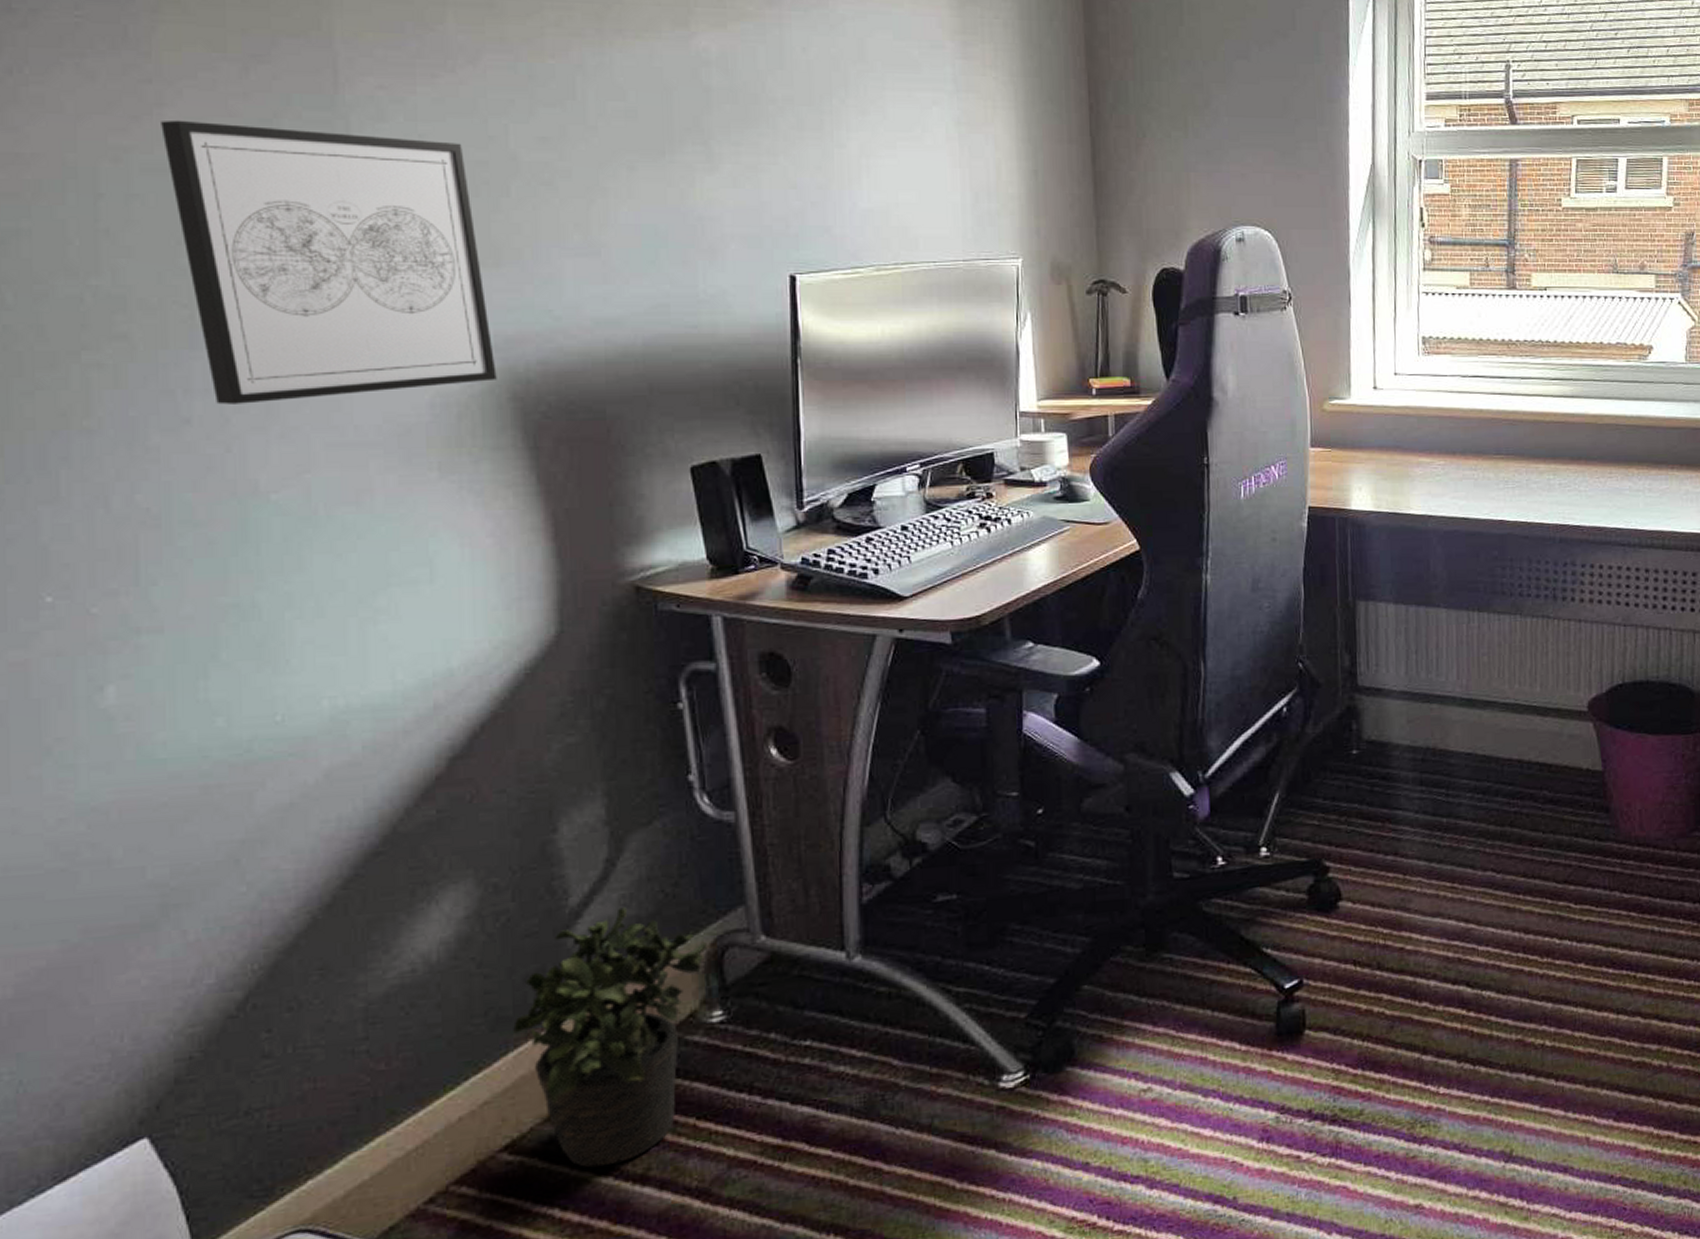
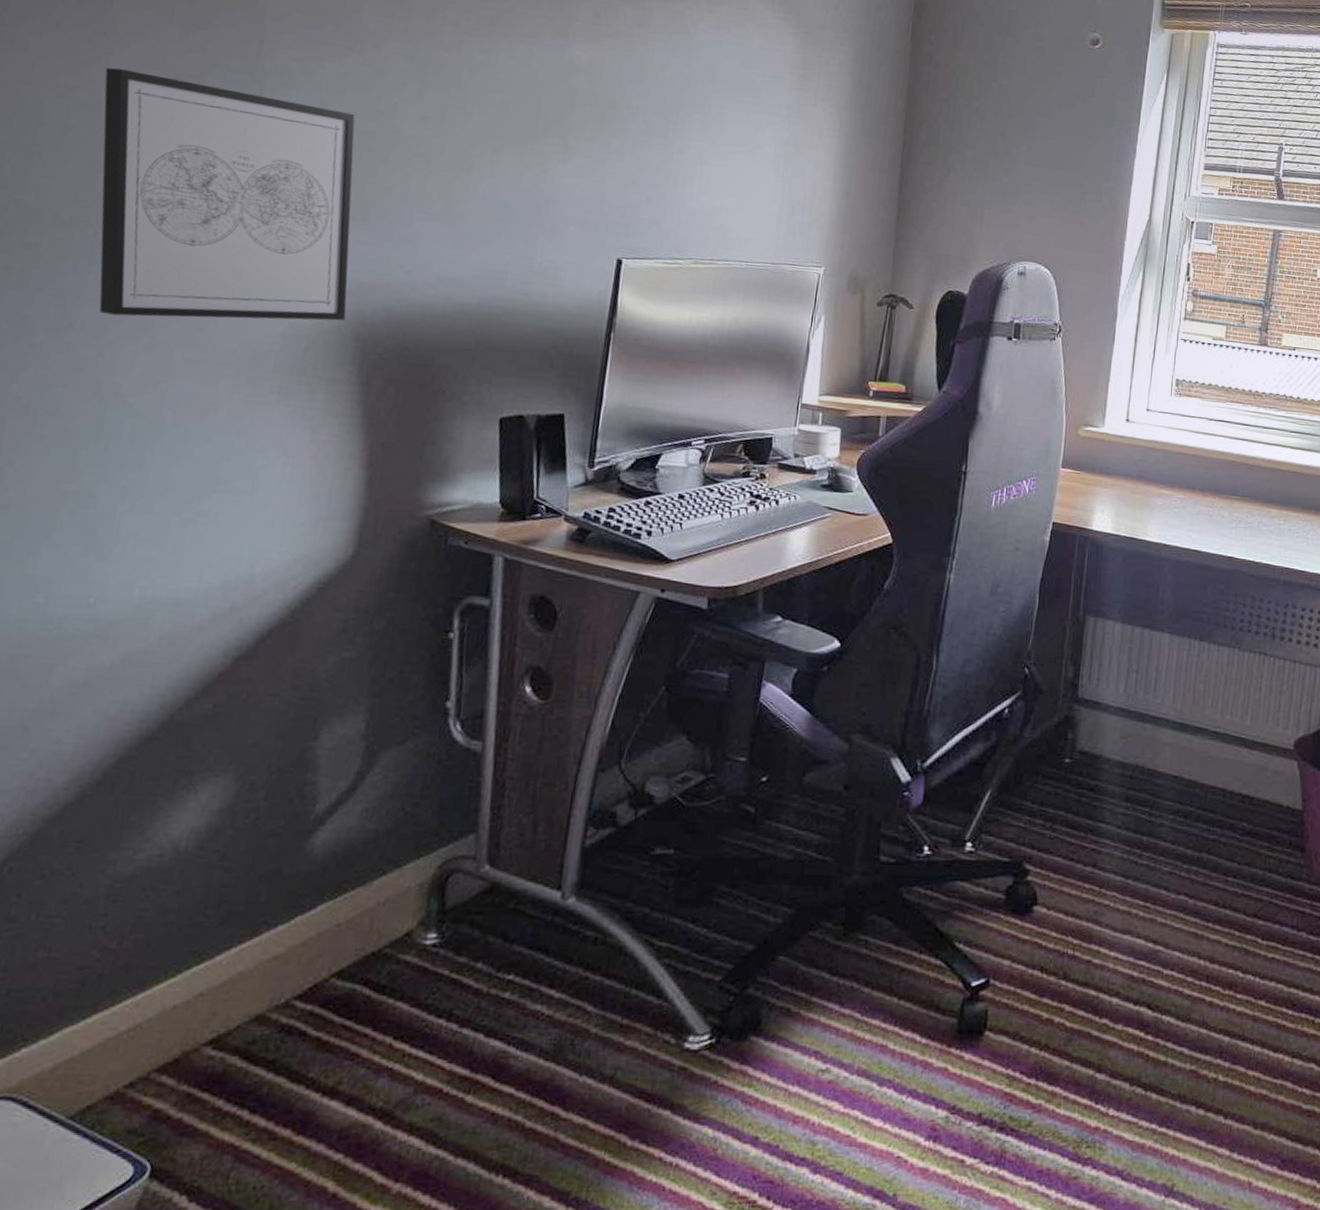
potted plant: present [513,907,707,1168] -> none [240,820,435,1074]

